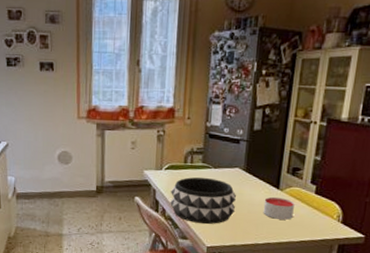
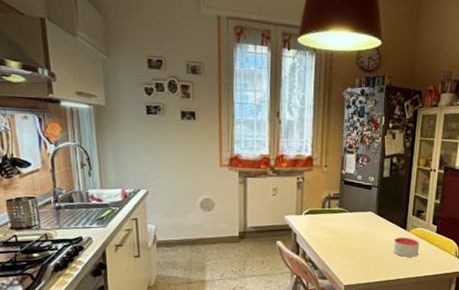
decorative bowl: present [170,177,237,225] -> none [309,220,370,265]

